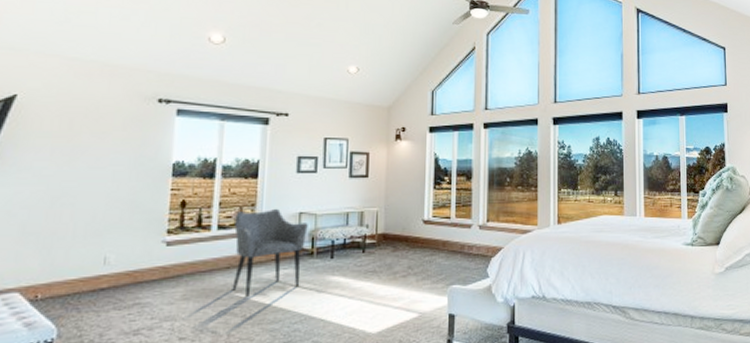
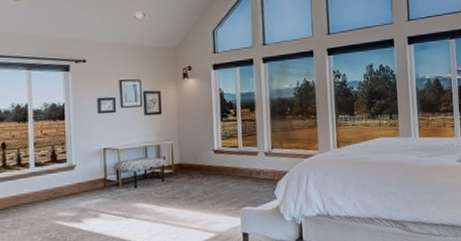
armchair: present [232,208,308,298] -> none [49,145,112,225]

